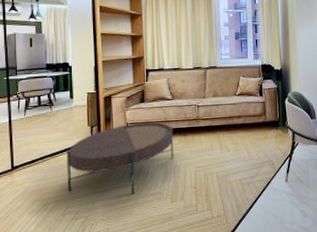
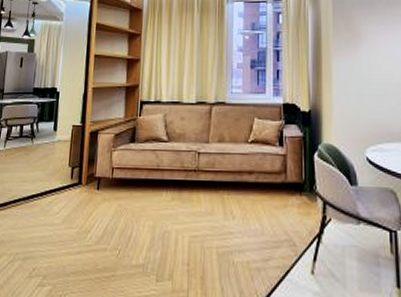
coffee table: present [66,122,174,195] -> none [37,169,167,263]

